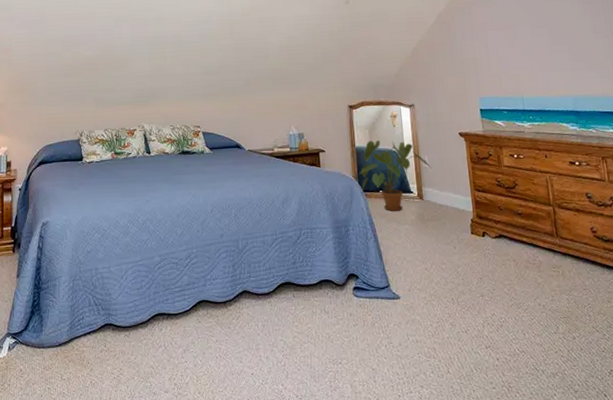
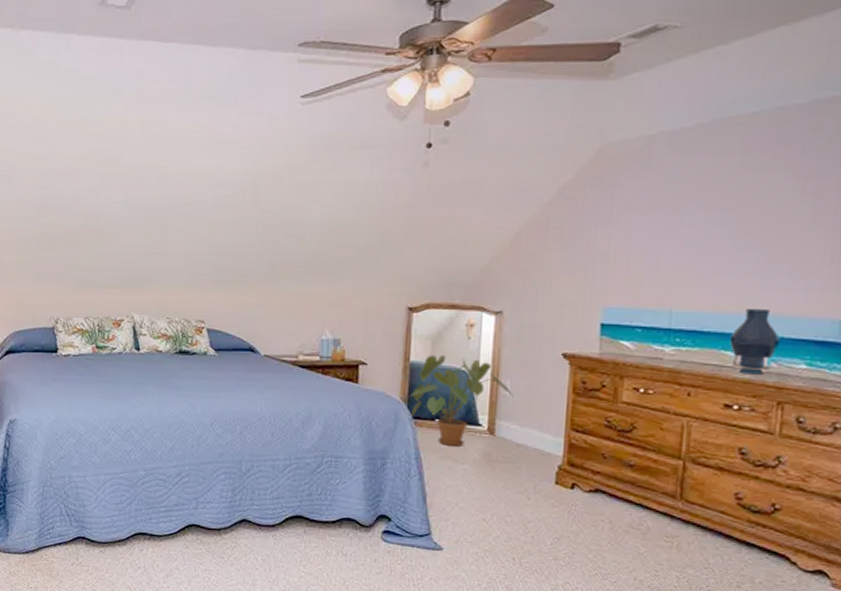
vase: none [563,92,594,139] -> present [730,309,780,375]

